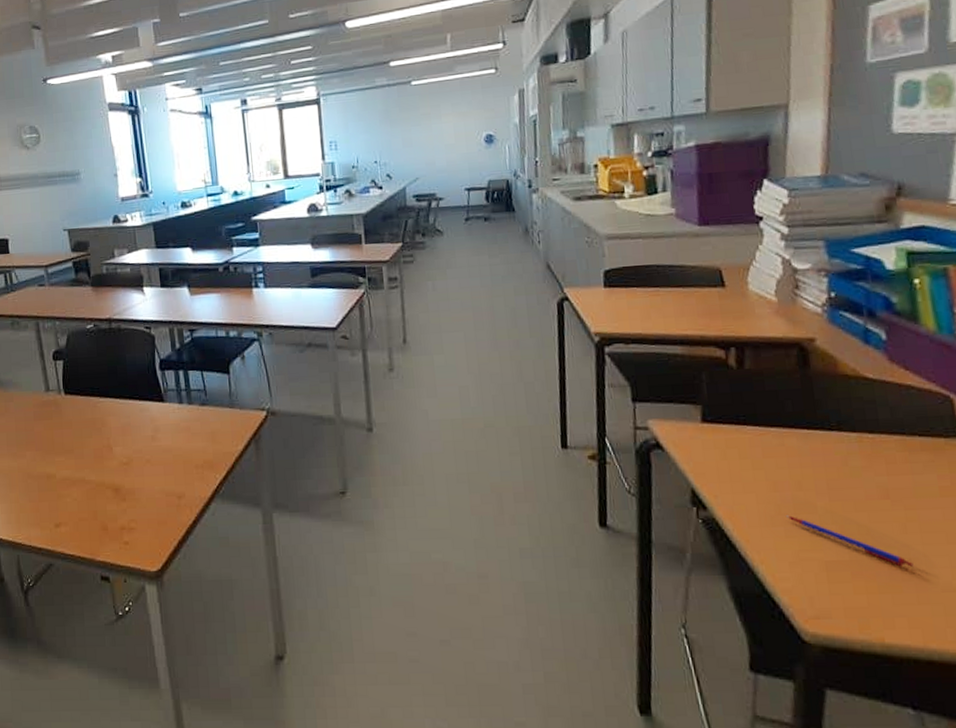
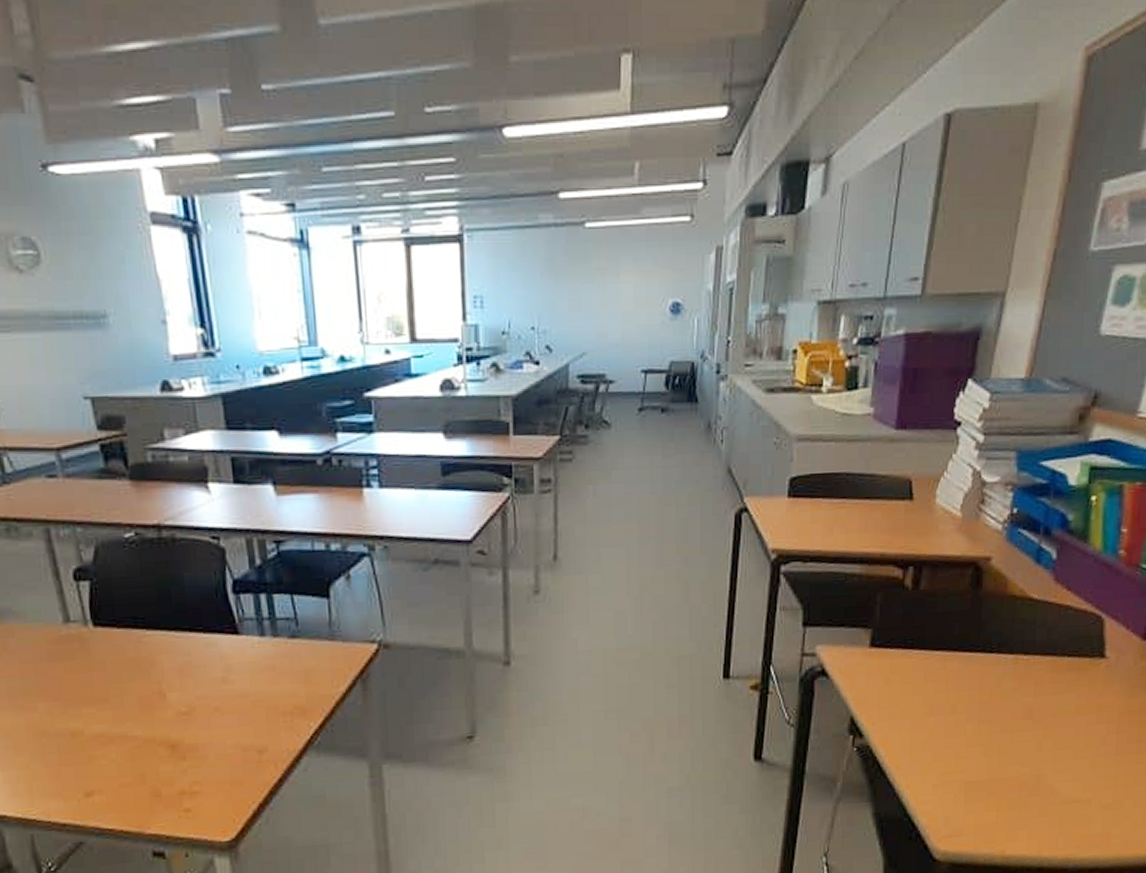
pen: present [785,515,914,567] -> none [936,739,1042,783]

